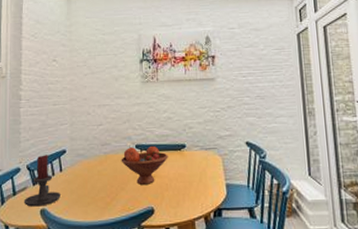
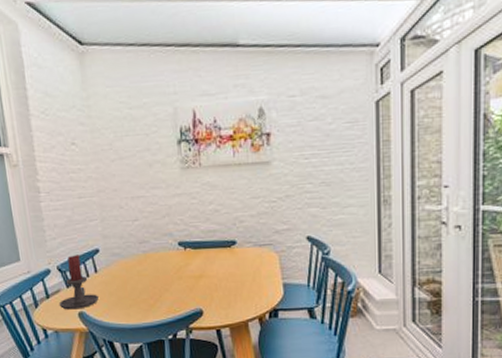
fruit bowl: present [121,146,168,185] -> none [162,243,217,285]

